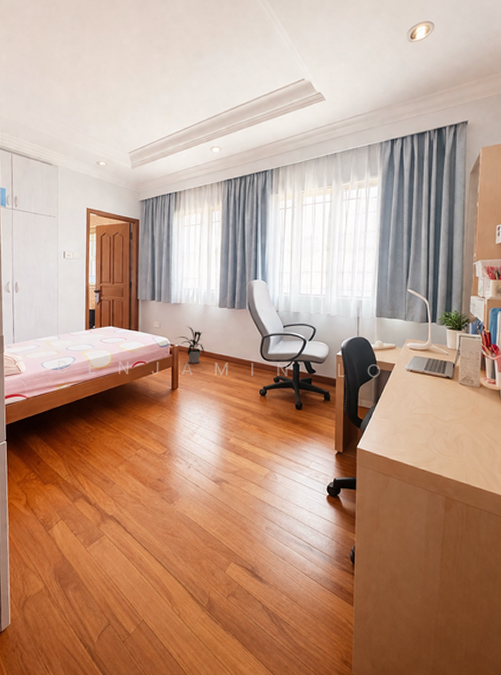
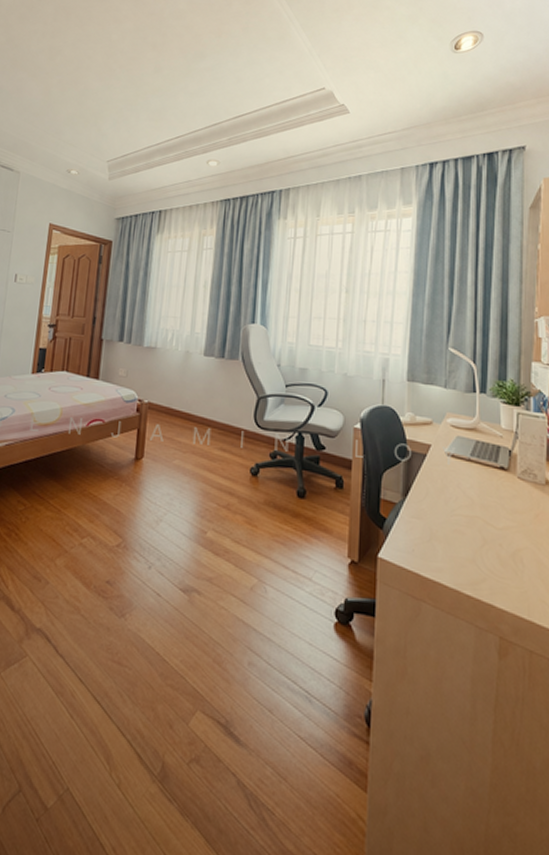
house plant: present [174,326,204,363] -> none [144,377,181,427]

